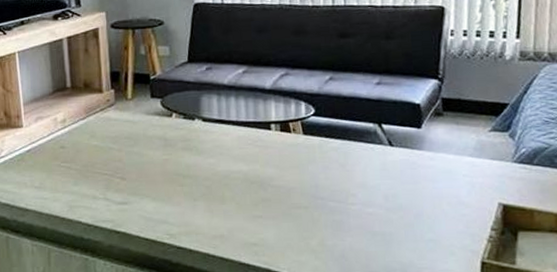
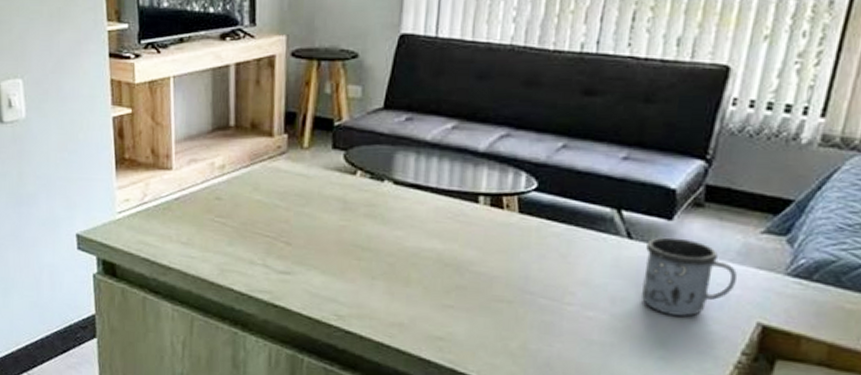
mug: none [405,141,477,204] -> present [642,237,737,316]

